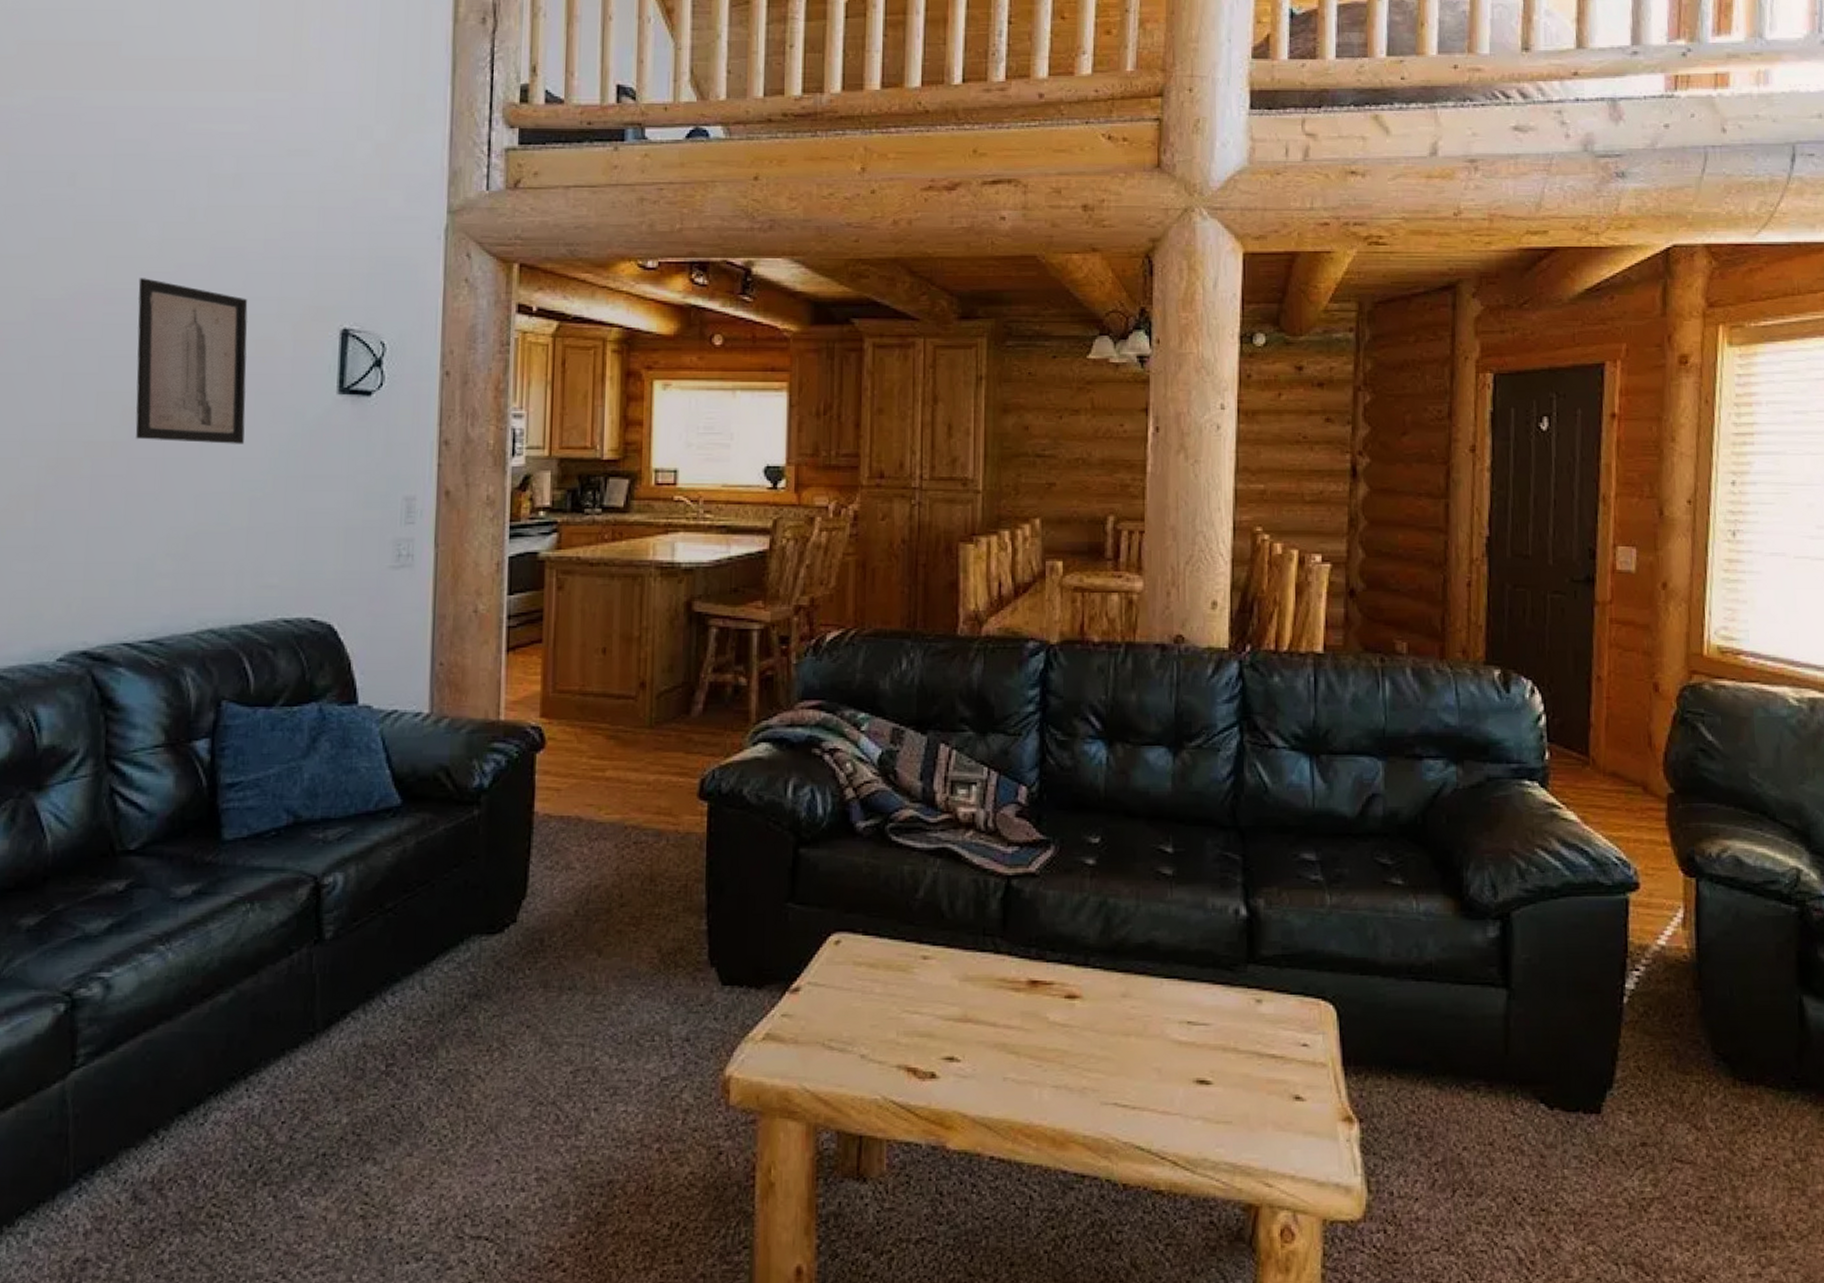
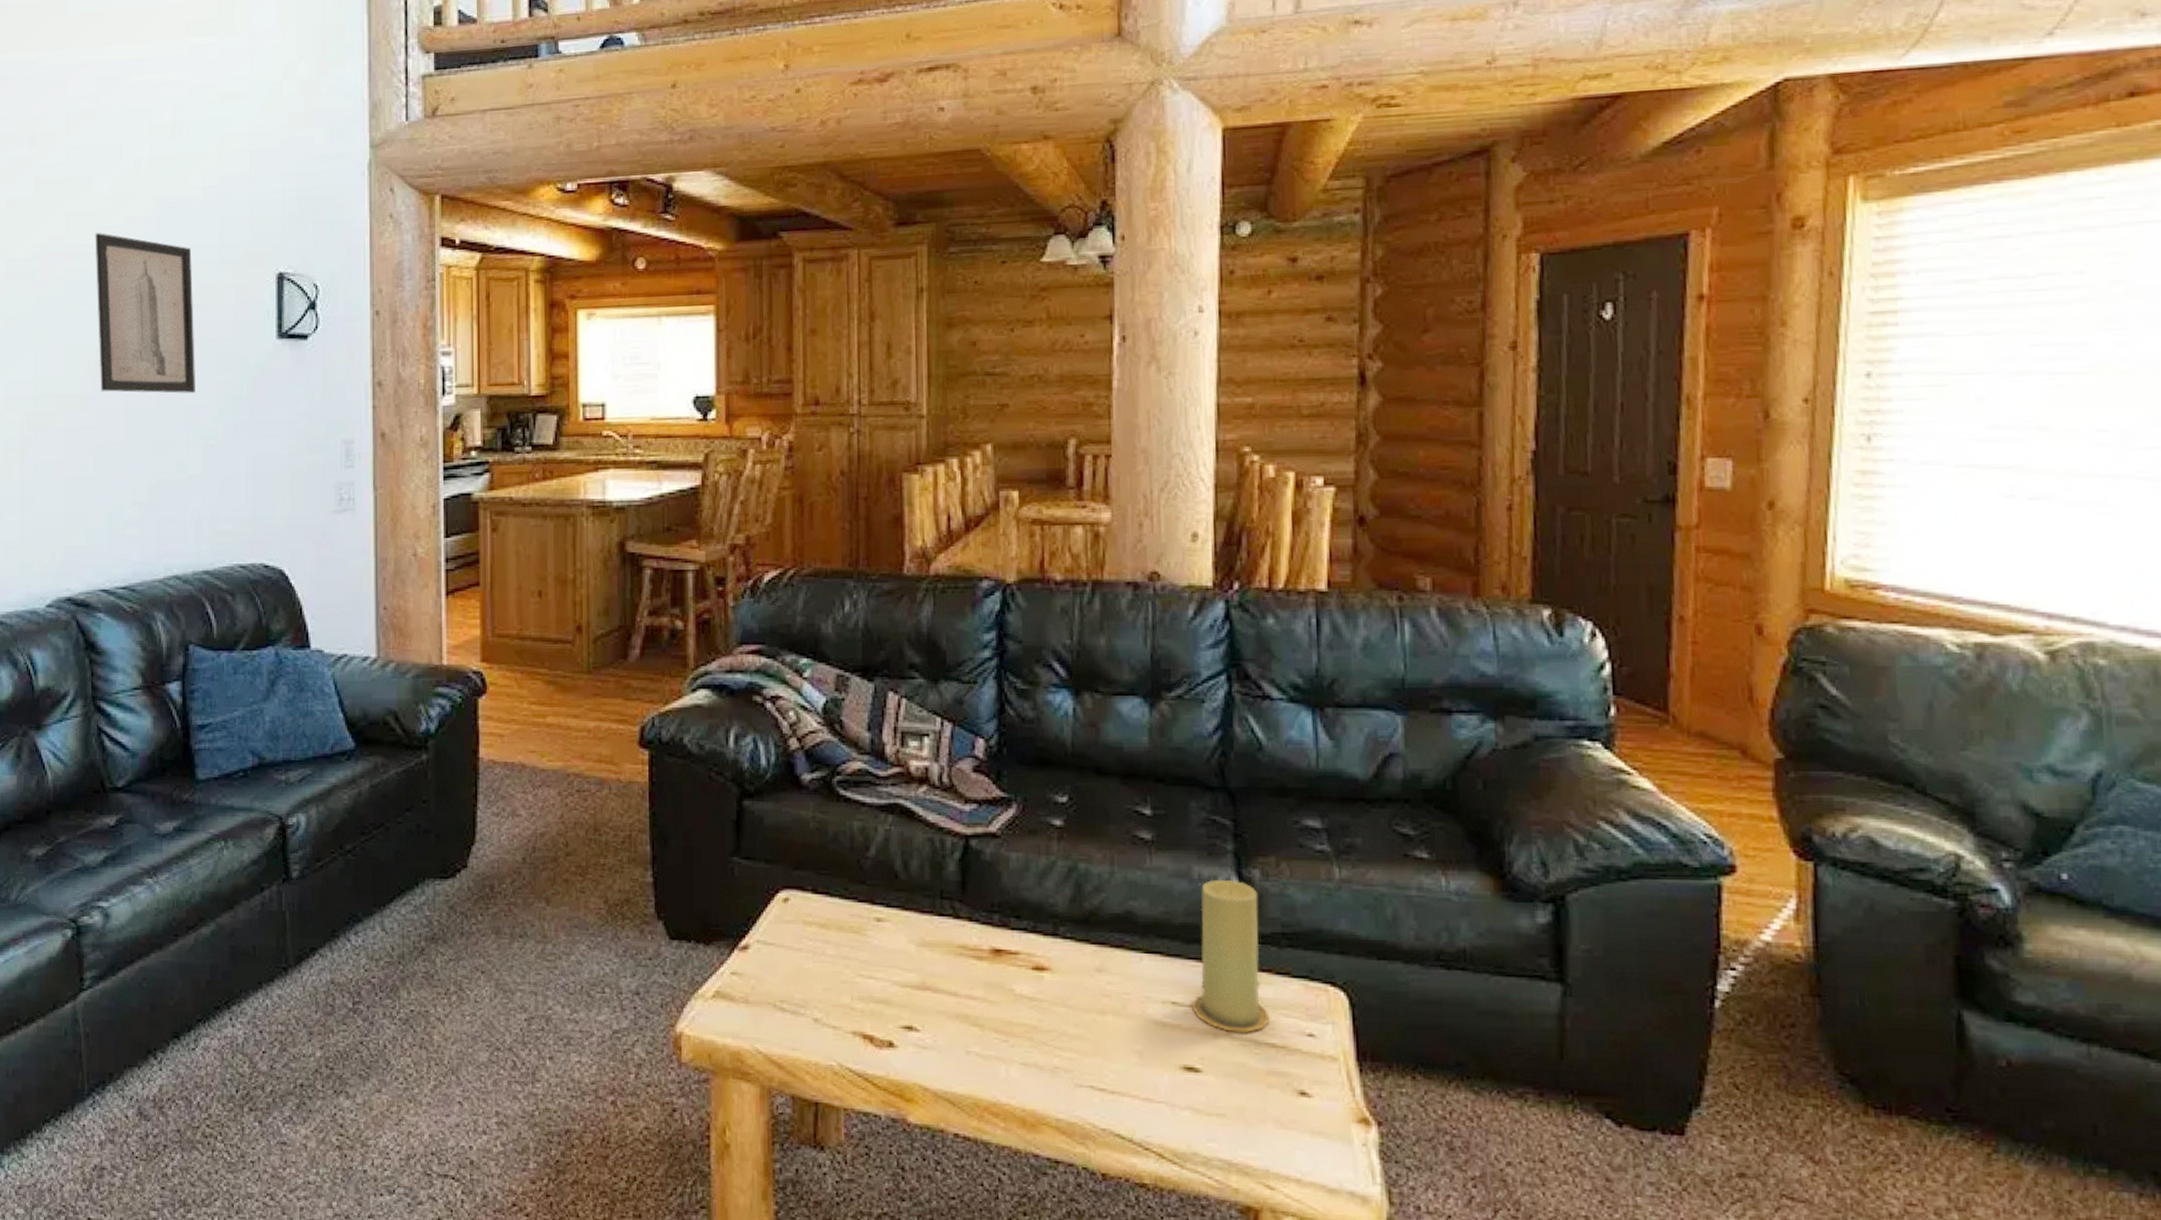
candle: none [1204,908,1271,1046] -> present [1191,879,1270,1033]

